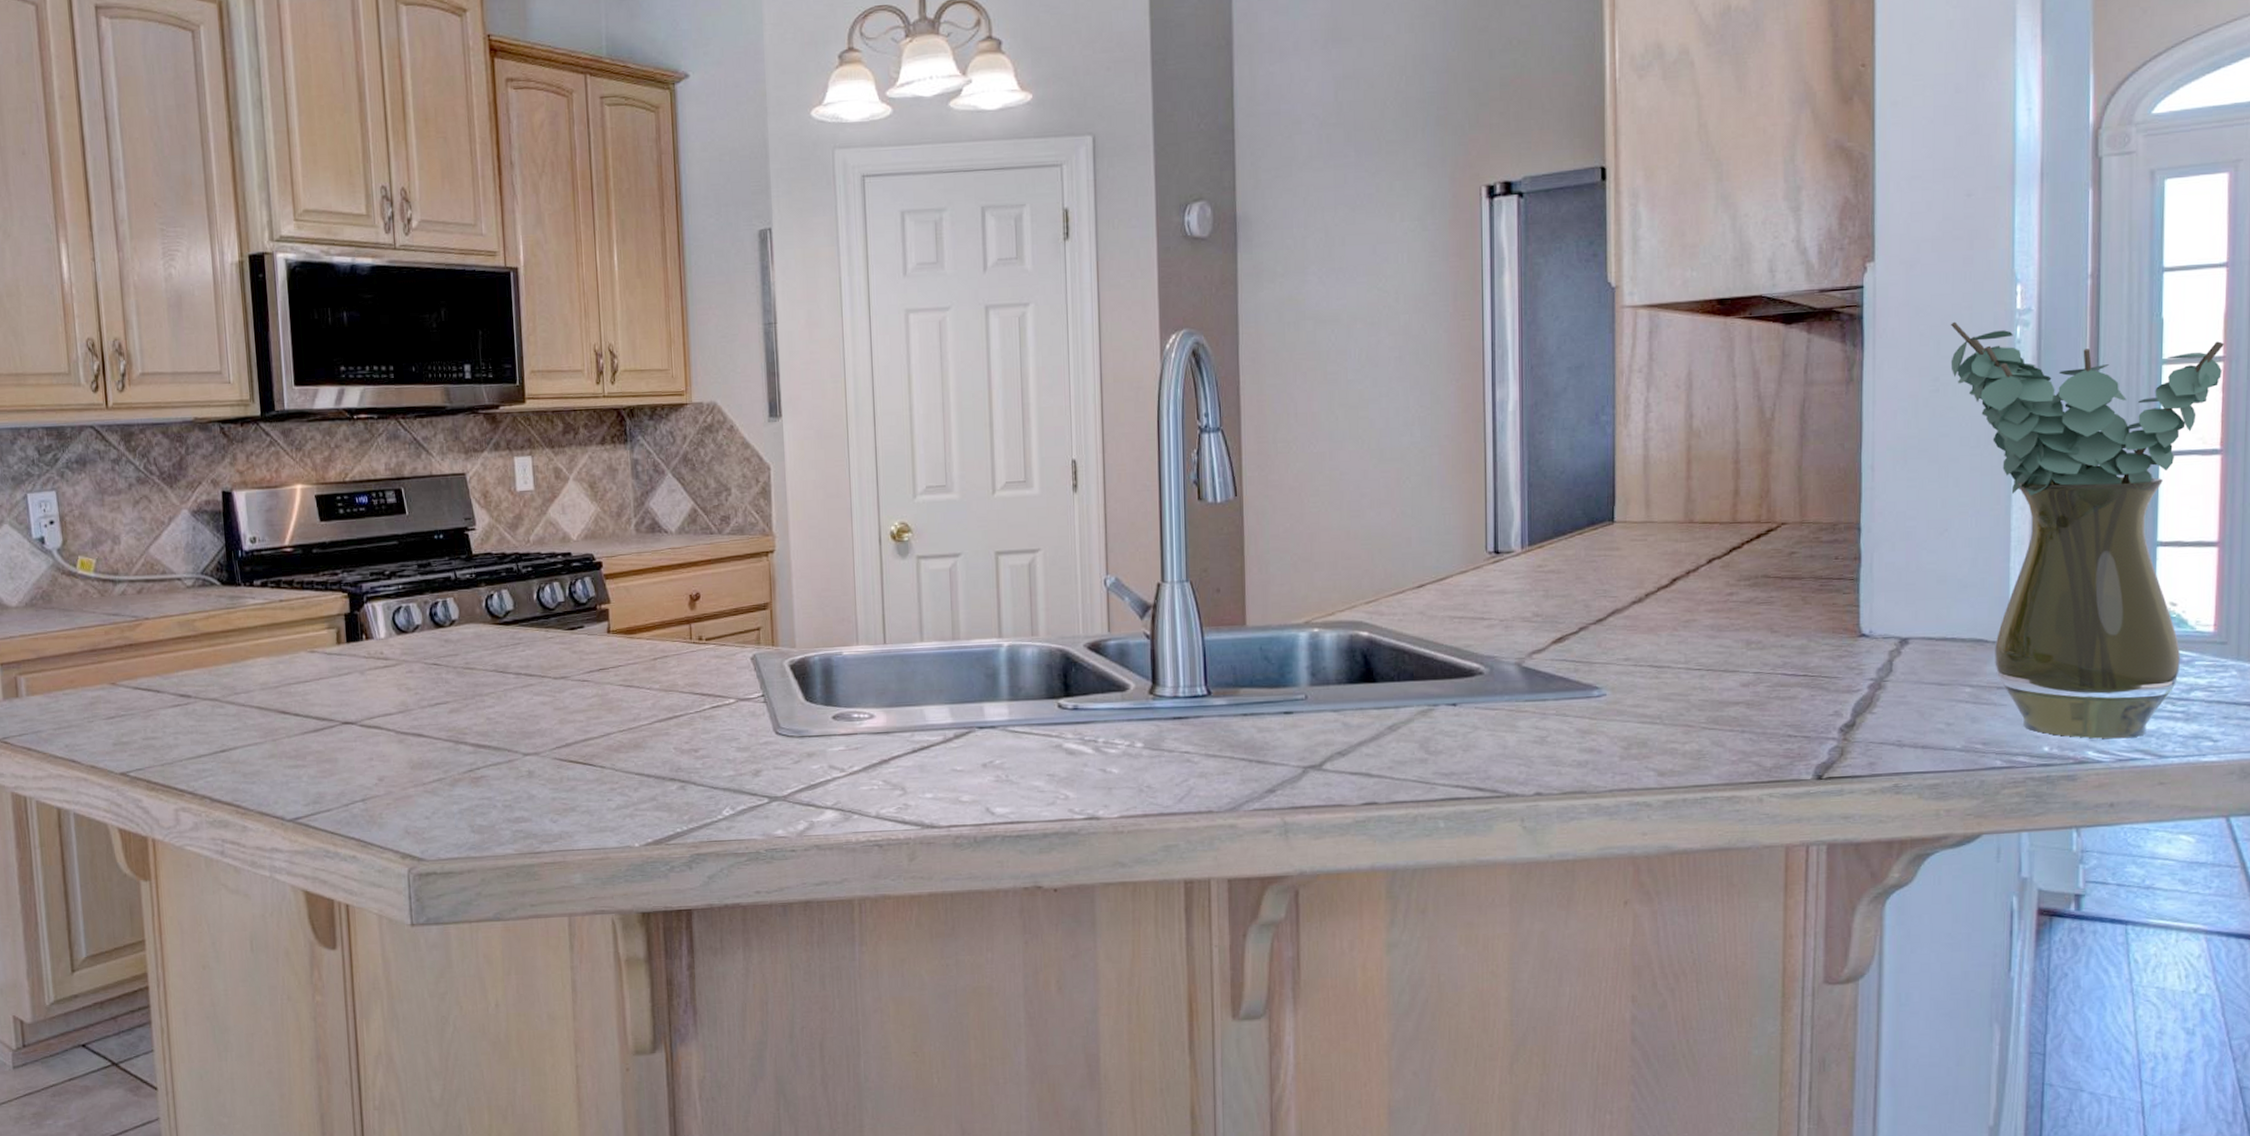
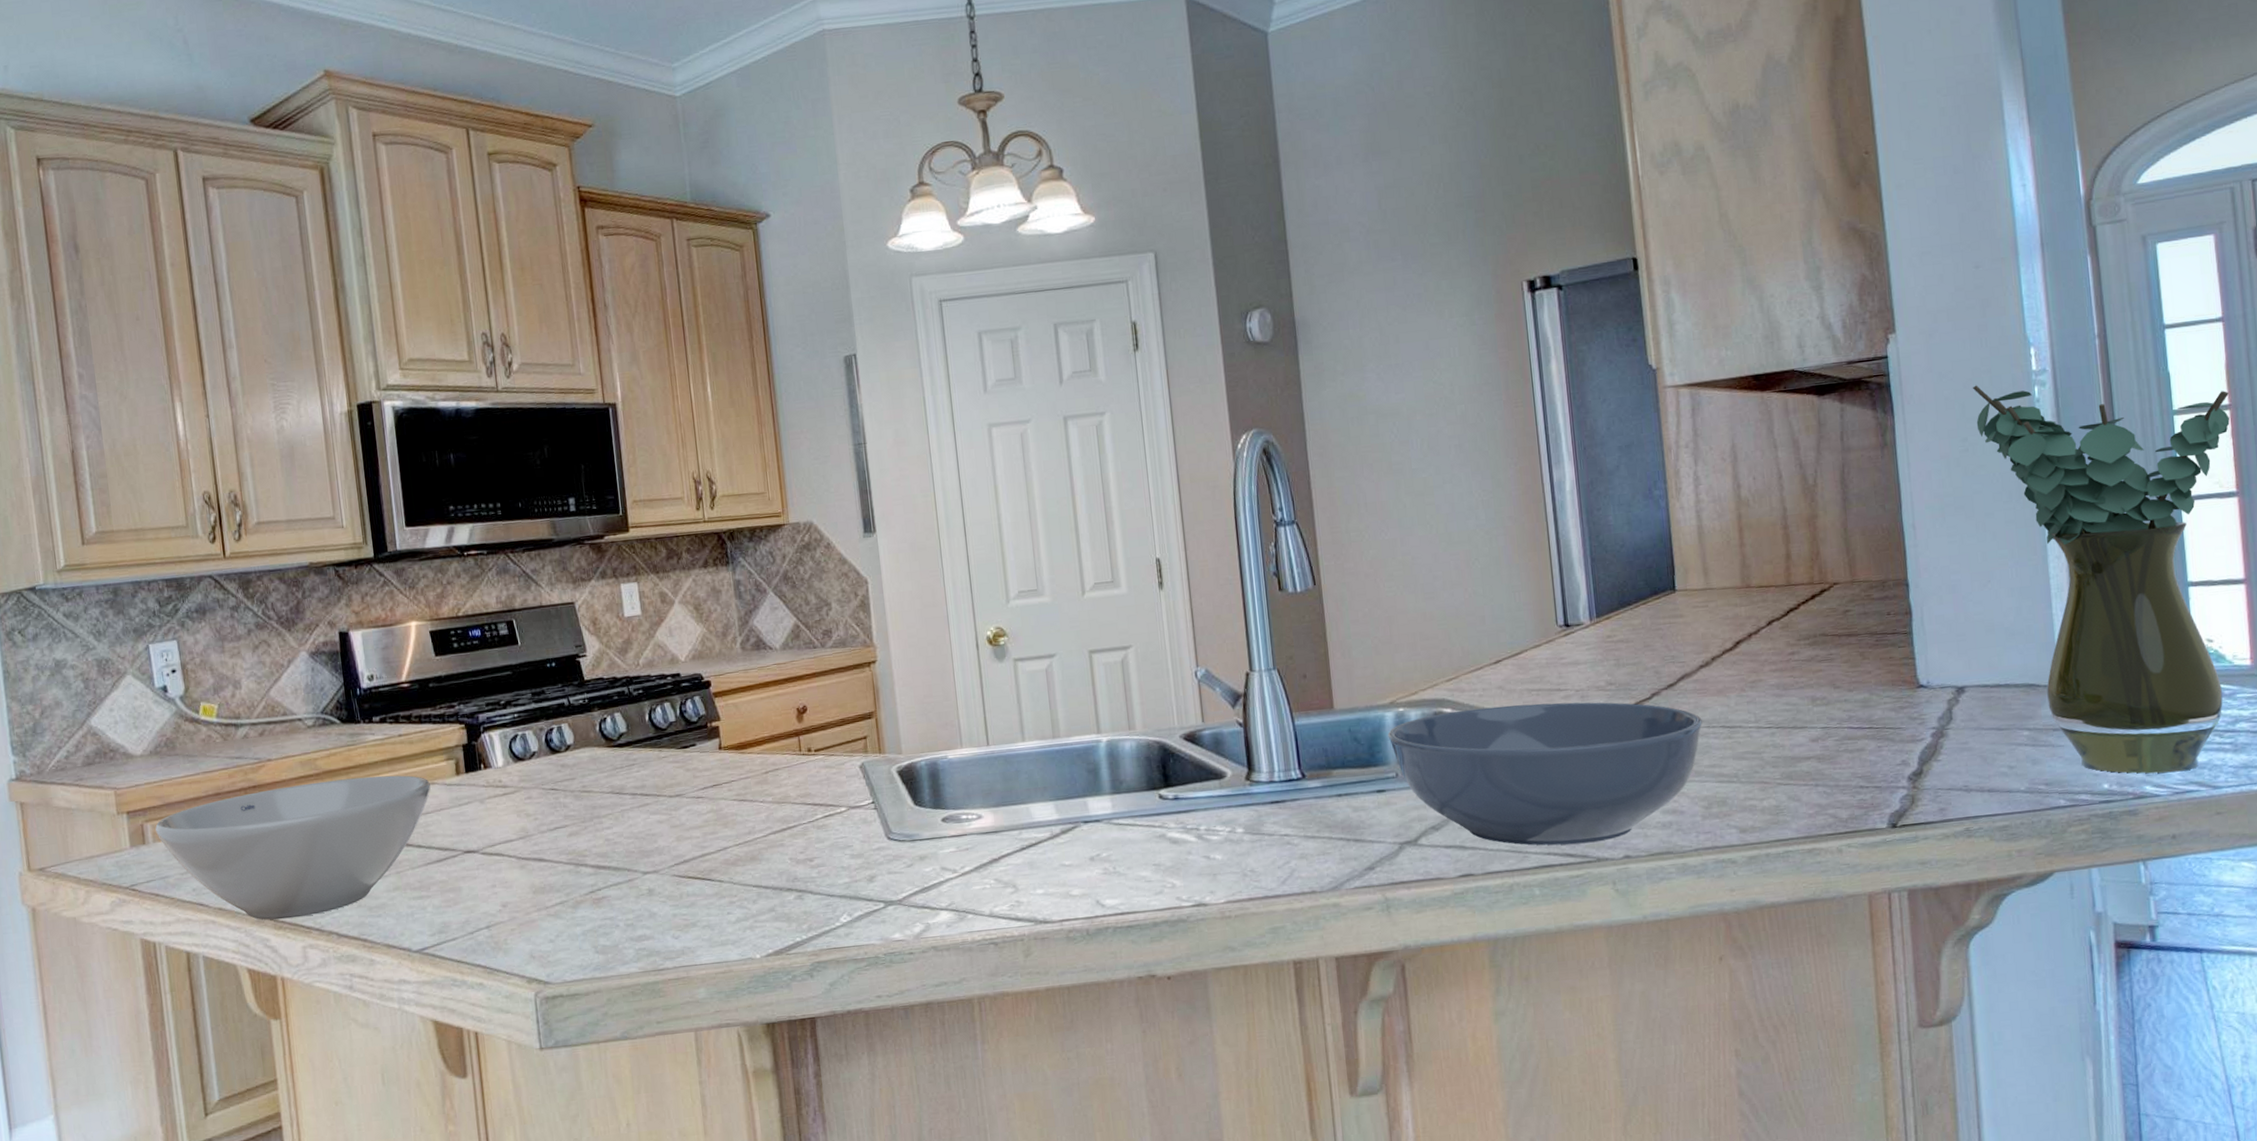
bowl: none [29,641,311,781] -> present [155,775,431,920]
bowl: none [1300,631,1629,779] -> present [1387,702,1702,846]

